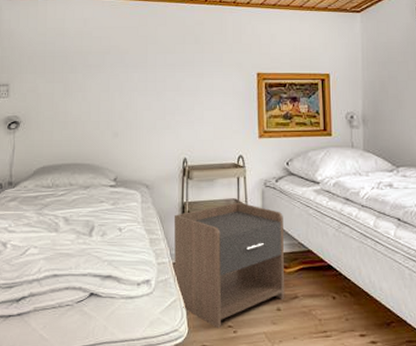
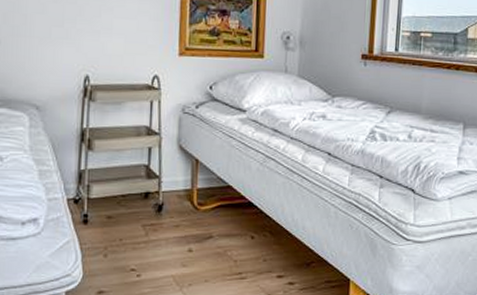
nightstand: present [174,202,285,329] -> none [68,130,202,273]

